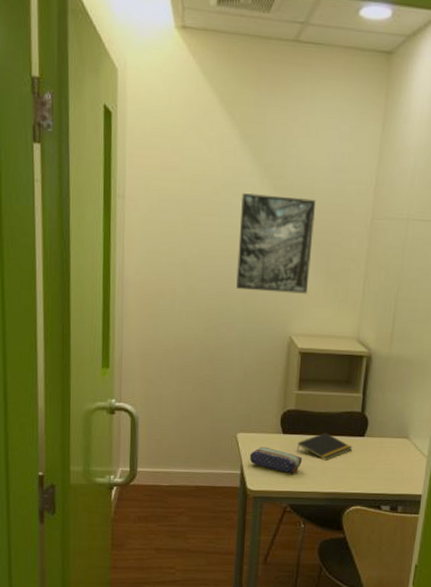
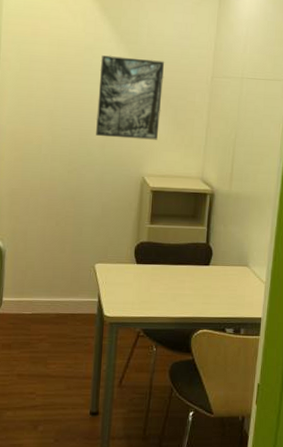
pencil case: present [249,446,302,474] -> none [106,275,154,301]
notepad: present [296,432,353,460] -> none [149,262,199,287]

